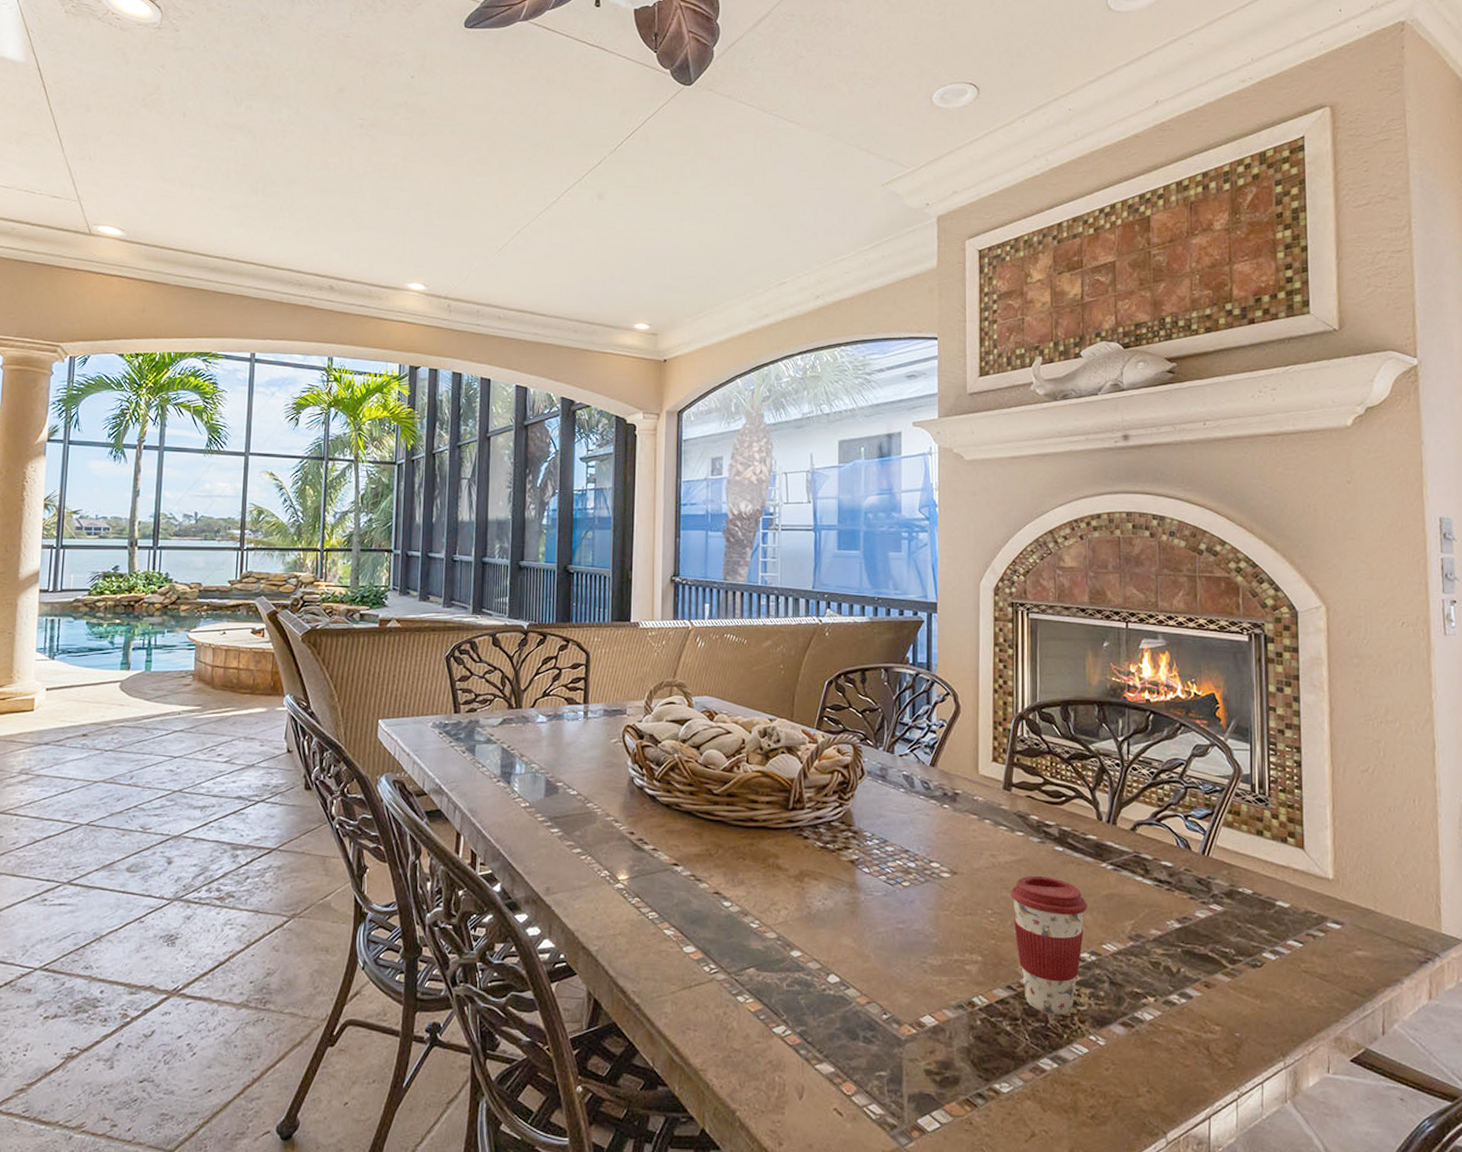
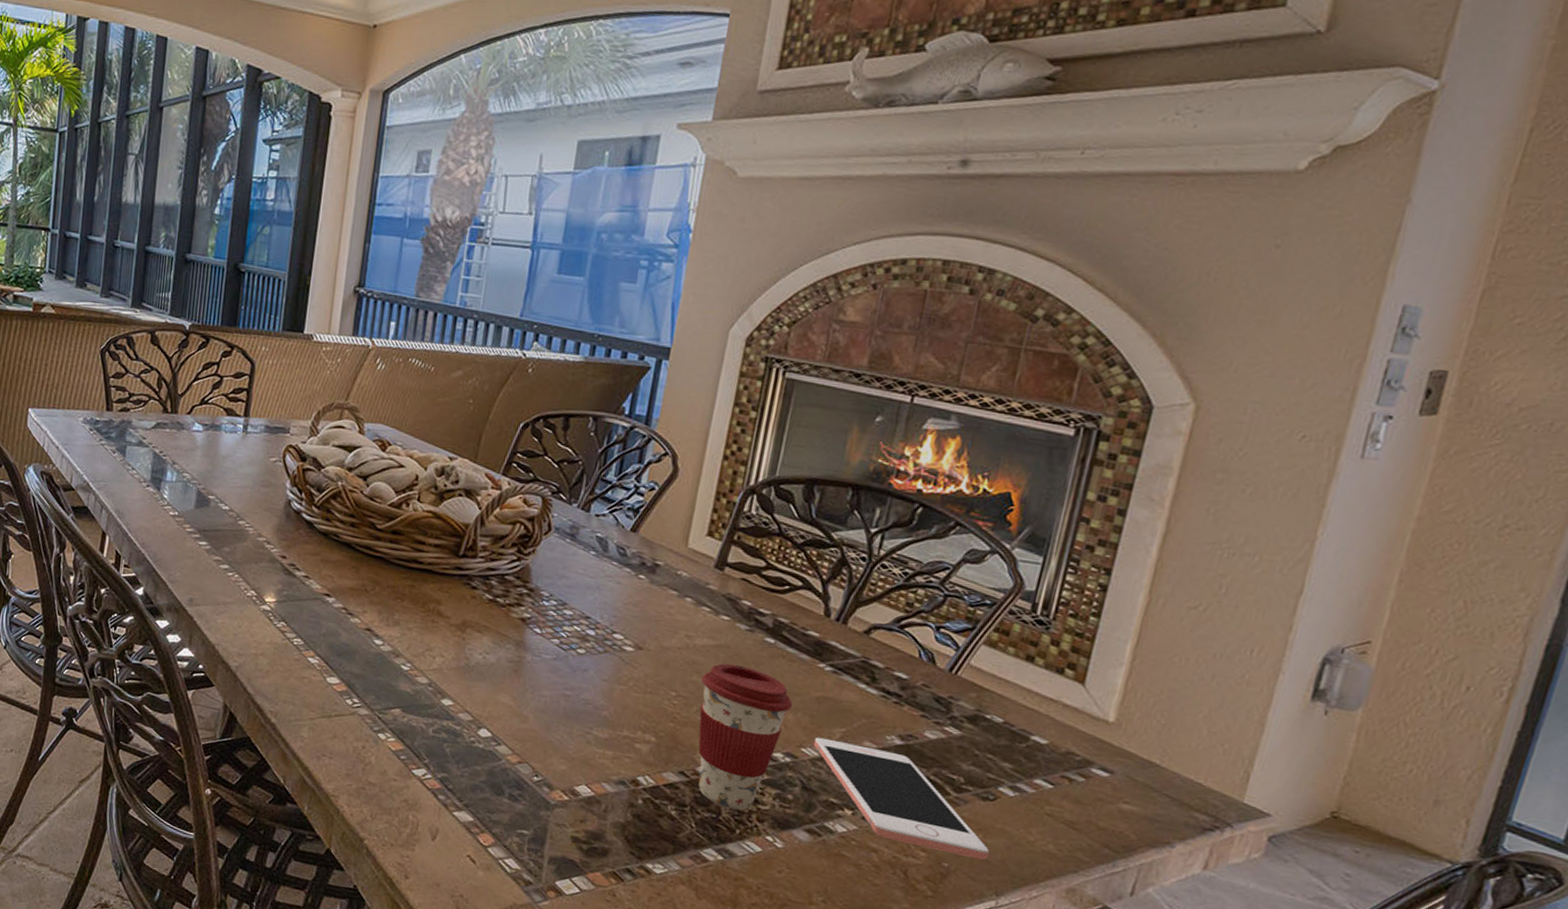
cell phone: none [1111,932,1268,1024] -> present [813,737,989,860]

